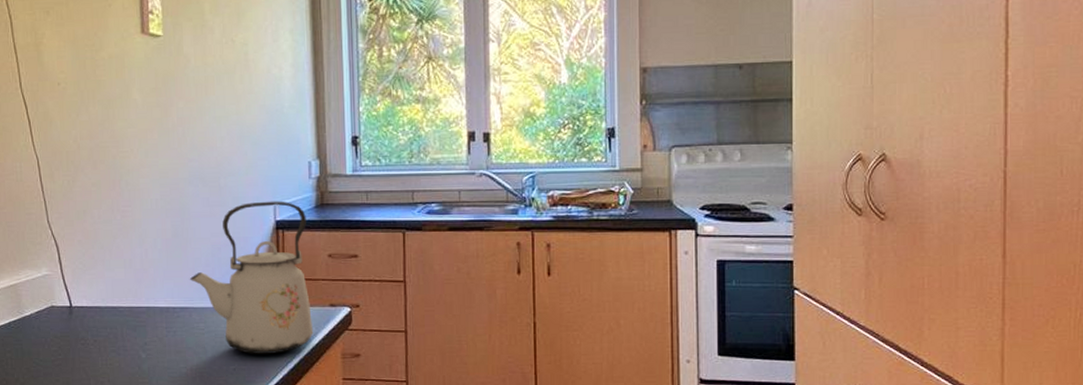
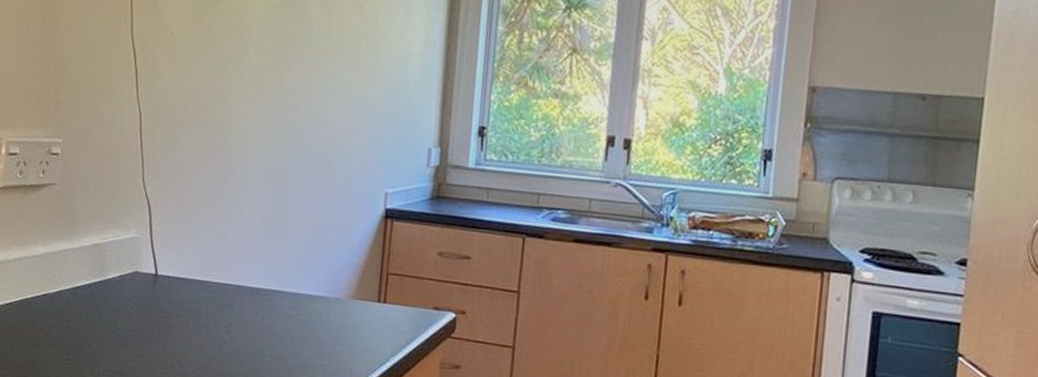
kettle: present [189,201,314,354] -> none [285,185,419,354]

